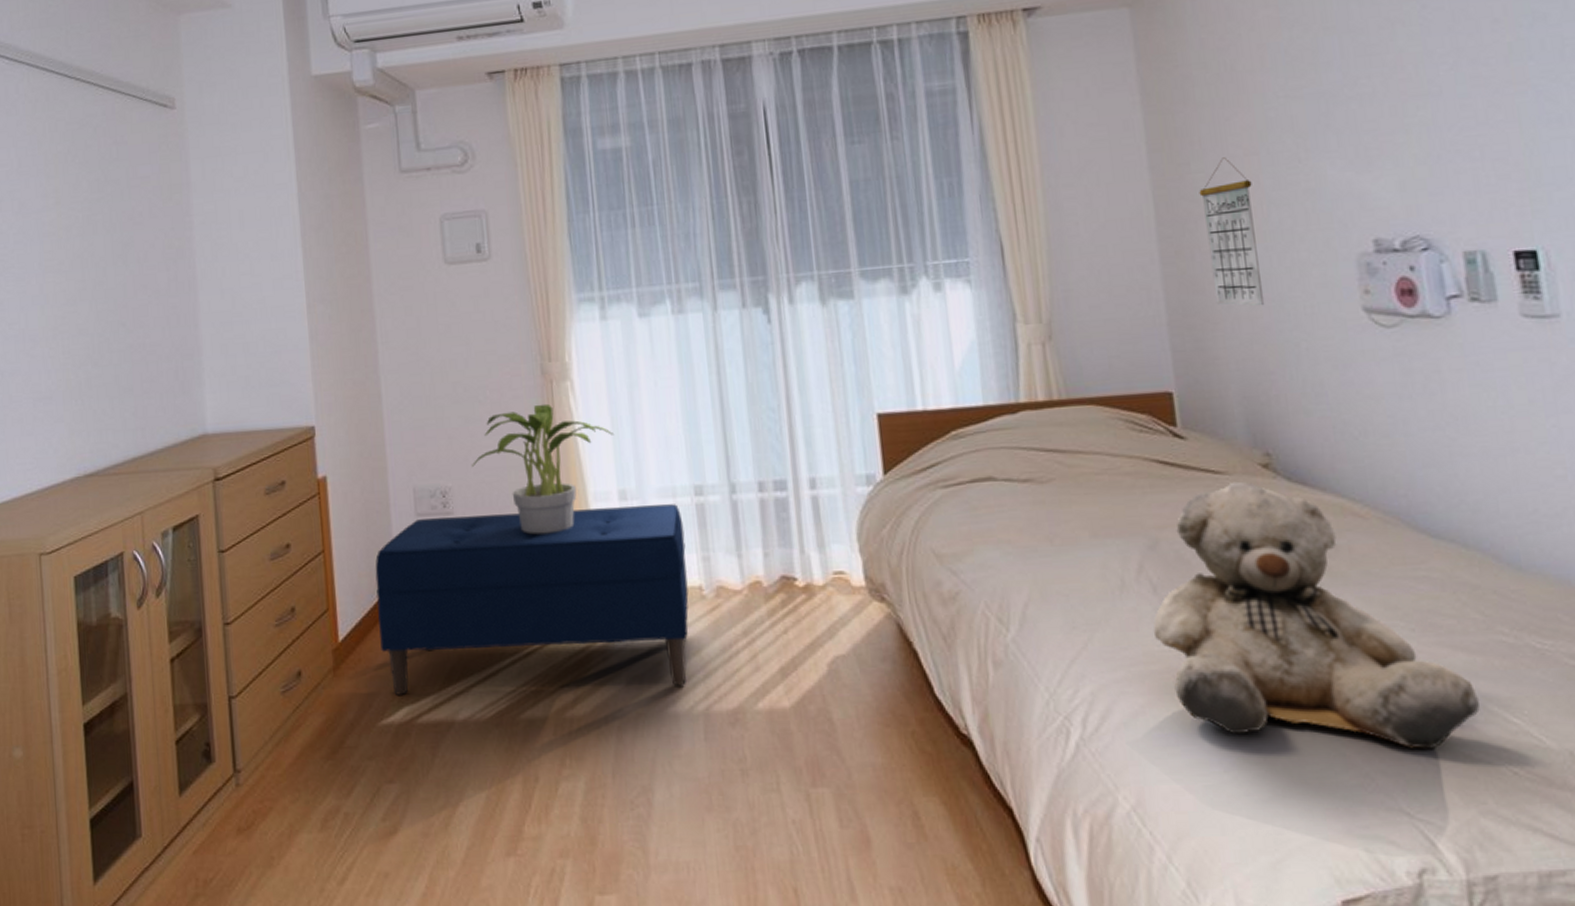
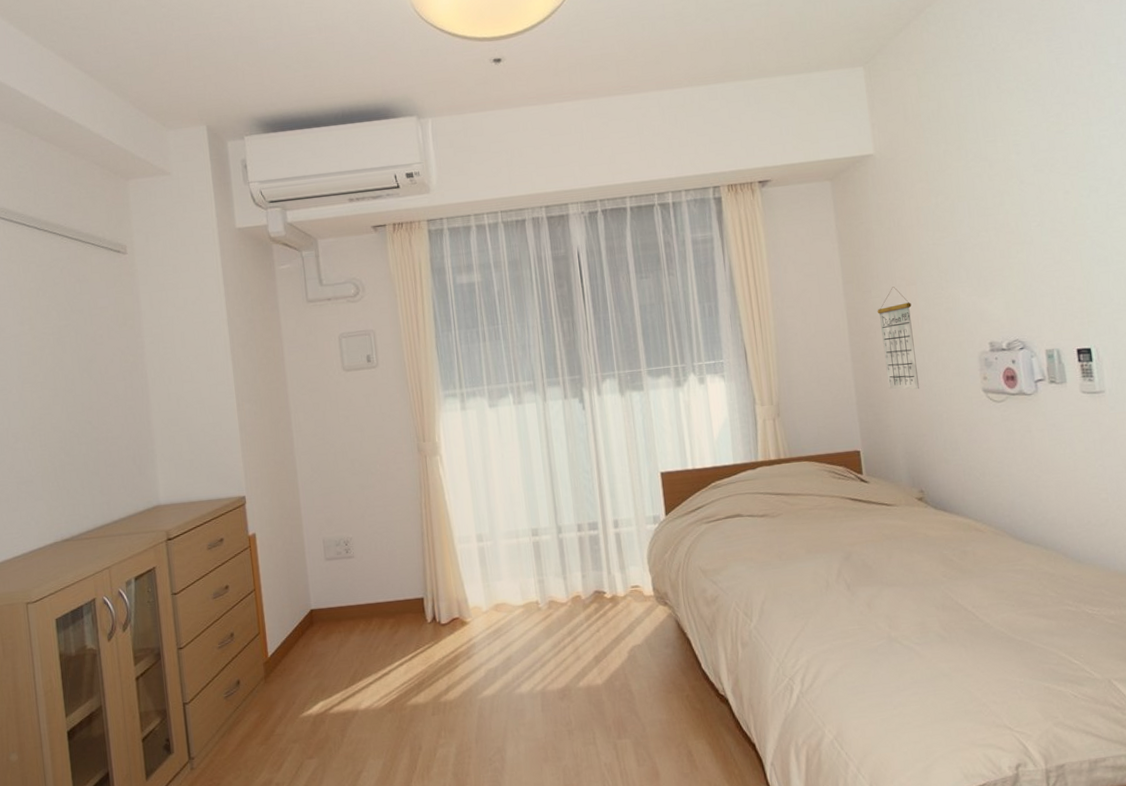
bench: present [375,504,689,695] -> none [295,543,529,694]
potted plant: present [471,403,613,534] -> none [366,473,472,570]
teddy bear: present [1153,481,1480,749] -> none [847,510,1054,685]

